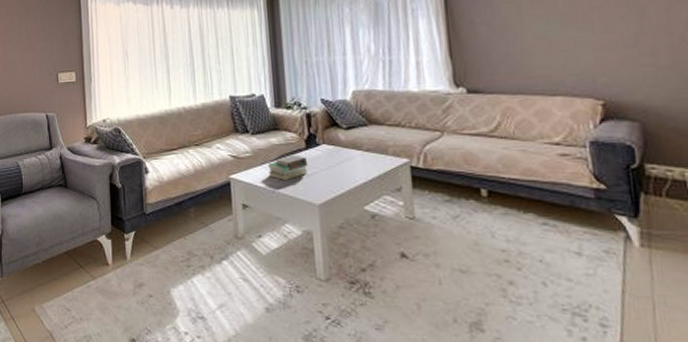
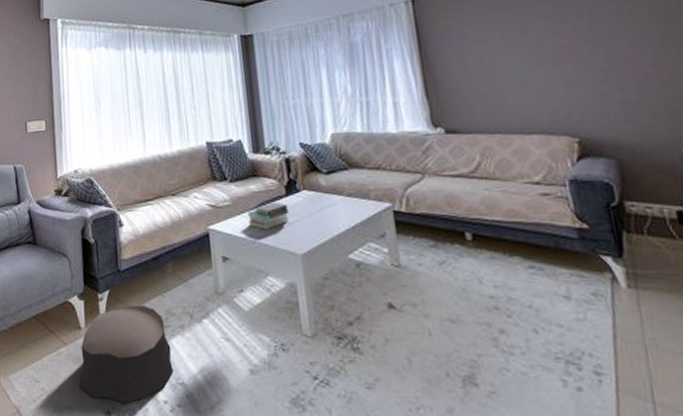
pouf: none [107,245,194,334] -> present [79,304,173,404]

